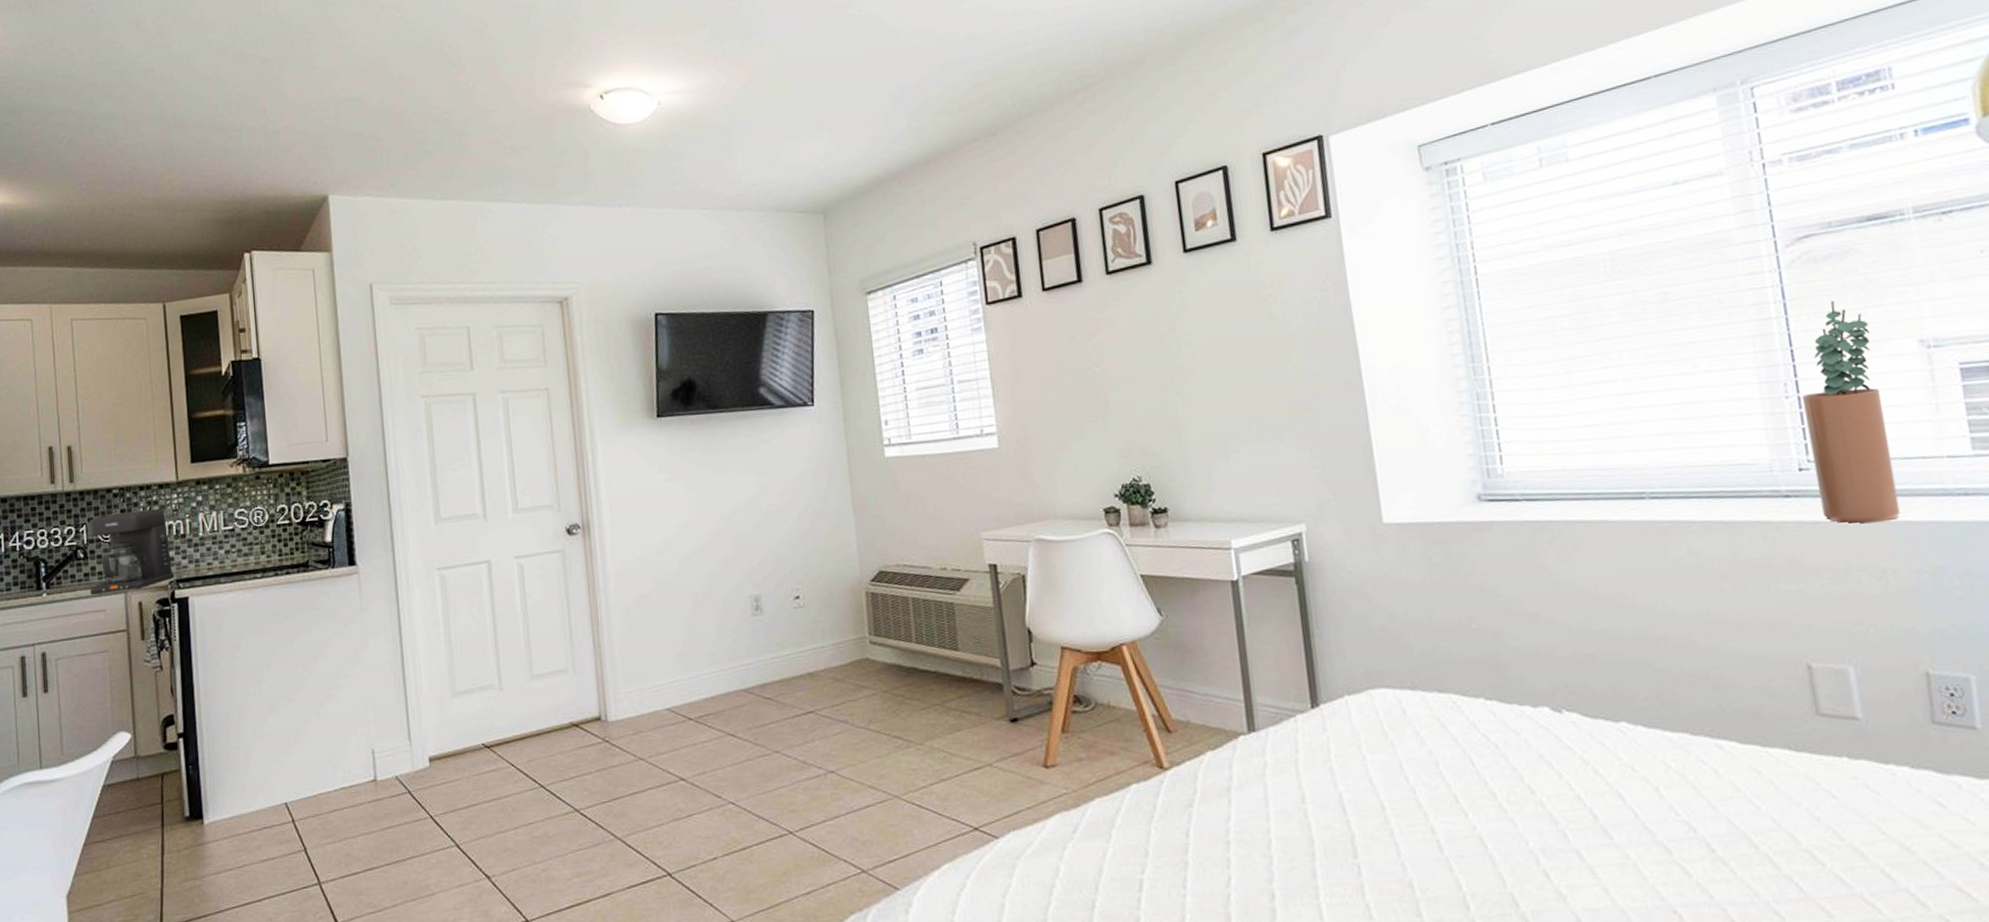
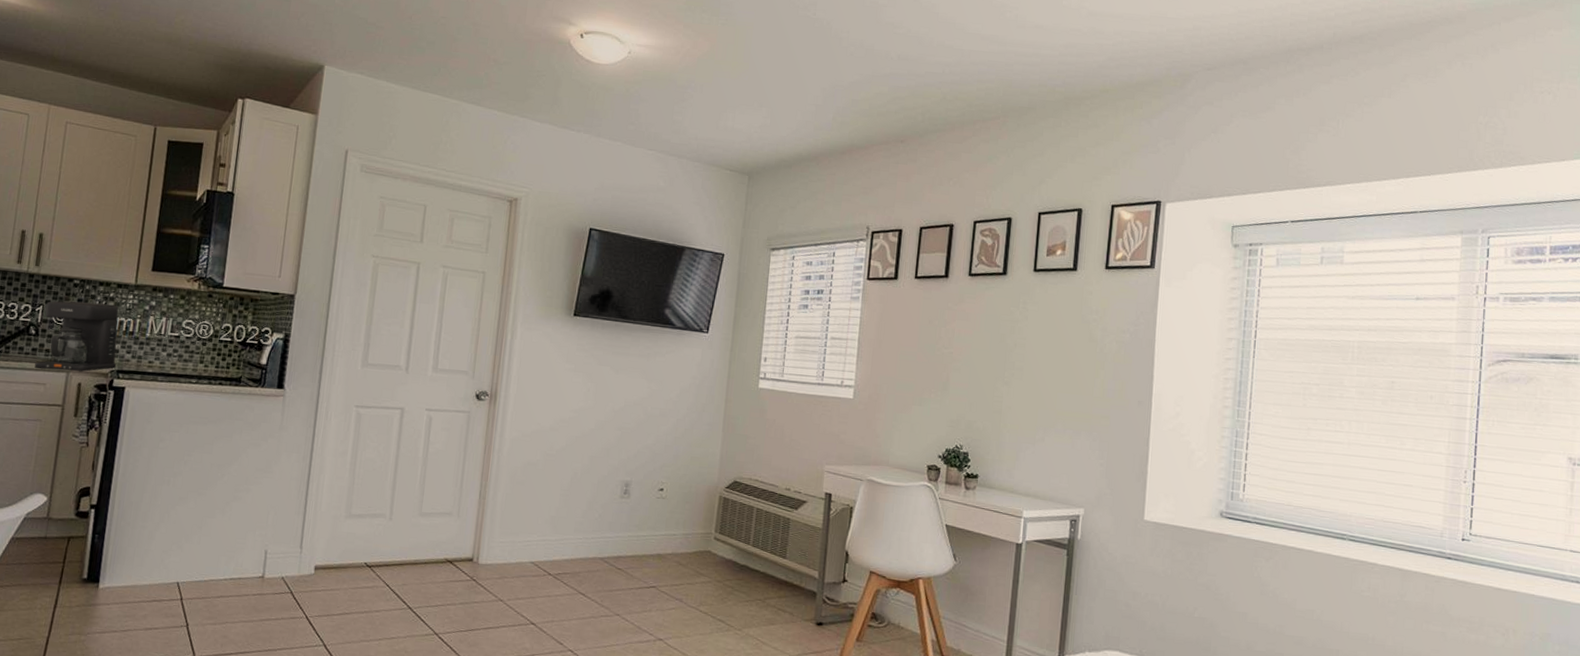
vase: present [1801,300,1901,524] -> none [1472,414,1535,592]

